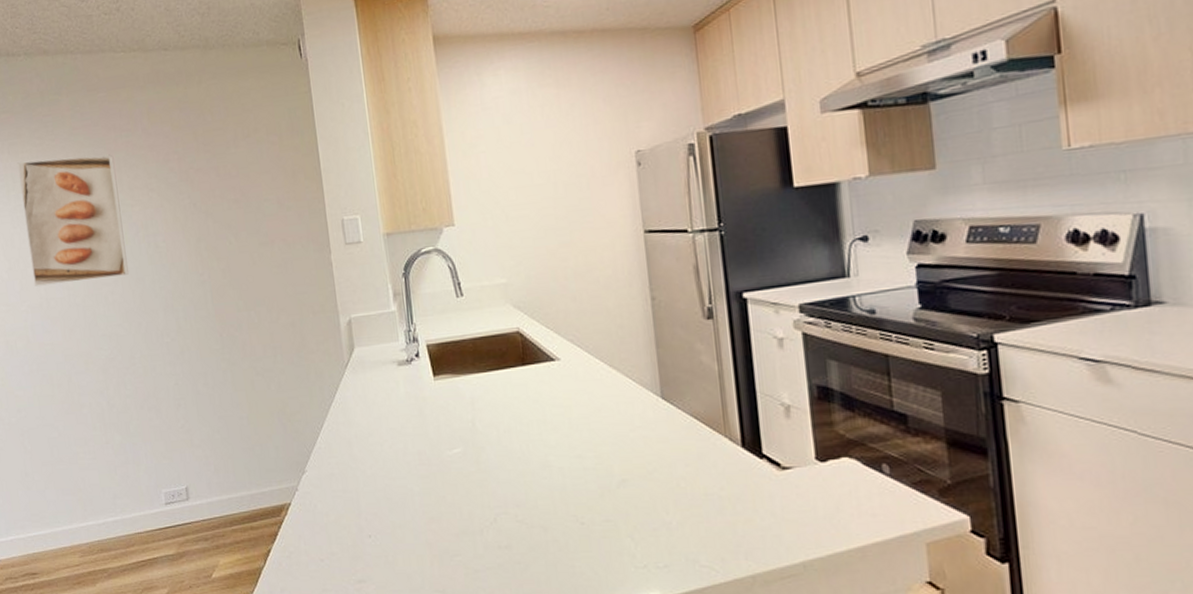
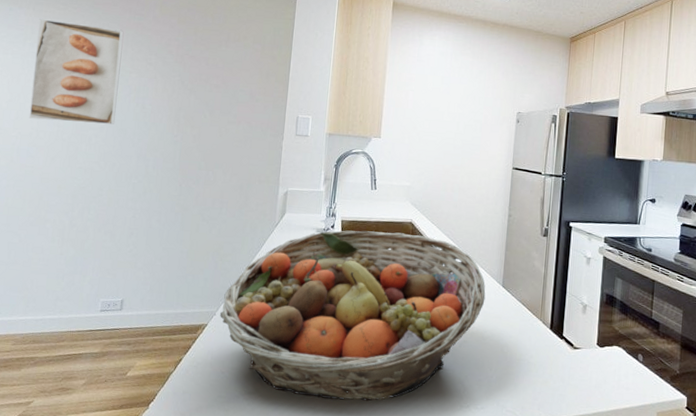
fruit basket: none [302,347,641,578] -> present [220,230,486,401]

